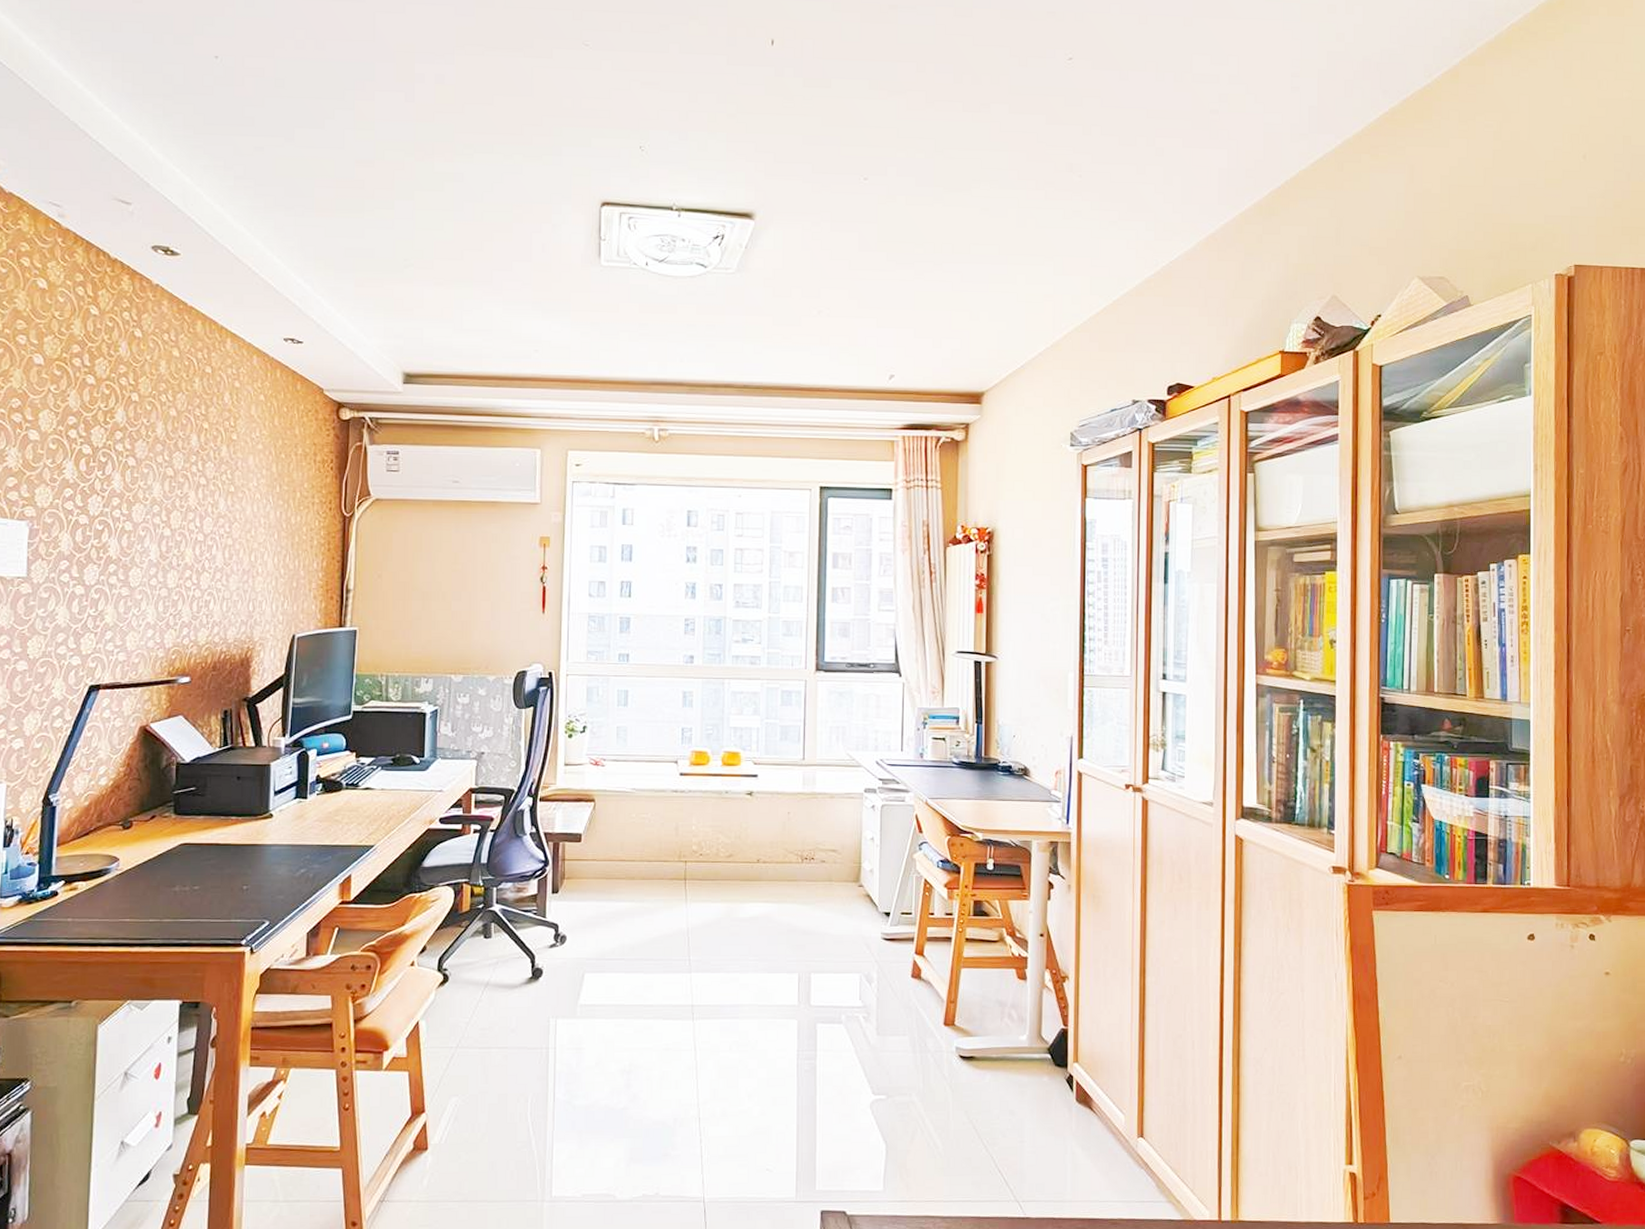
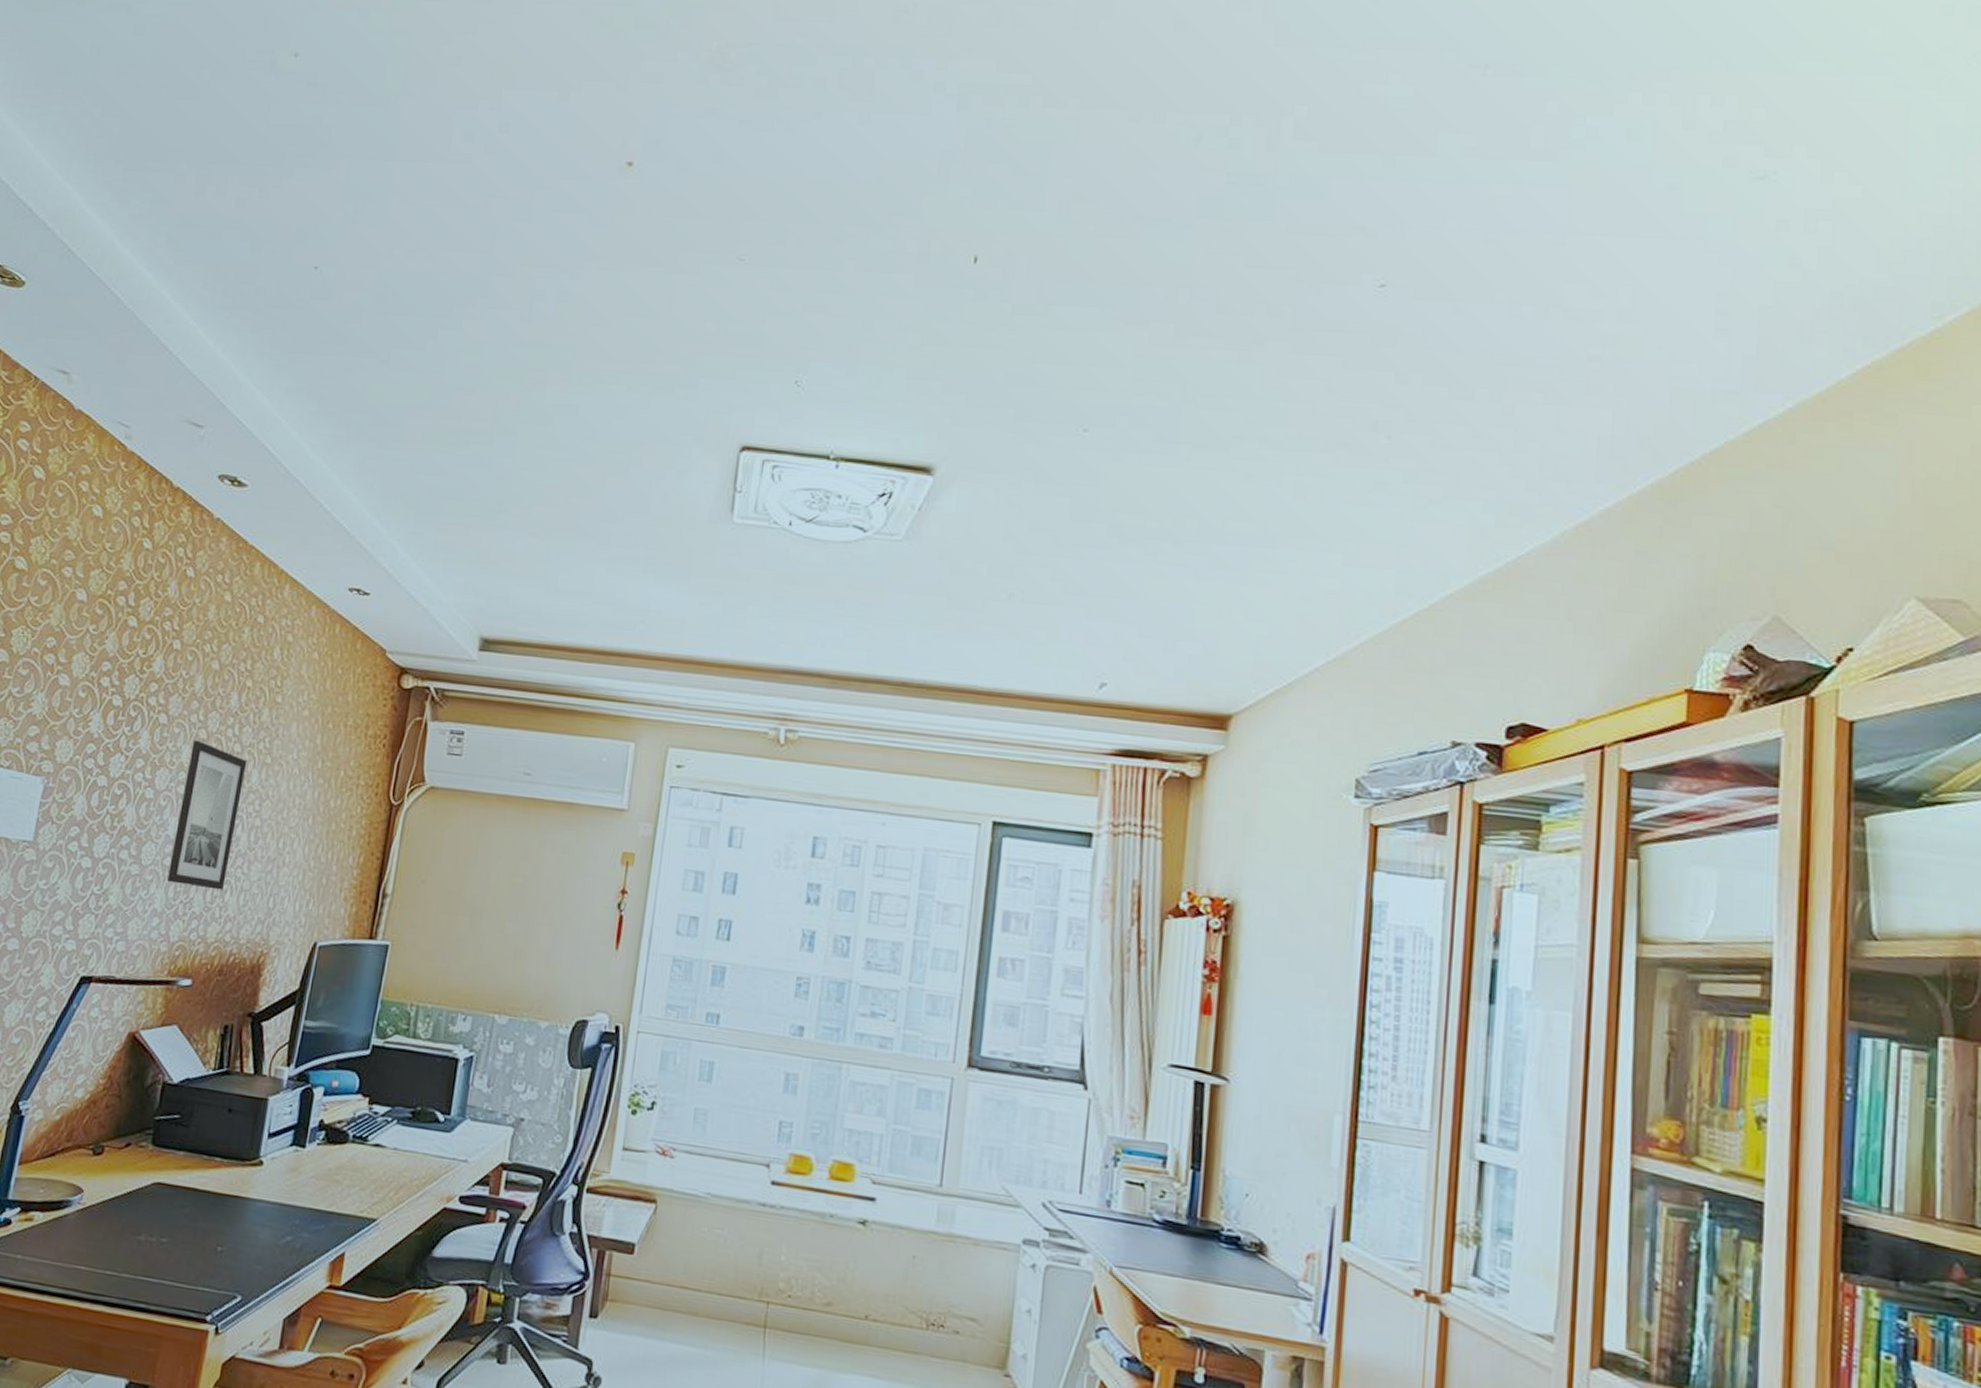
wall art: none [156,477,213,601] -> present [167,739,247,890]

